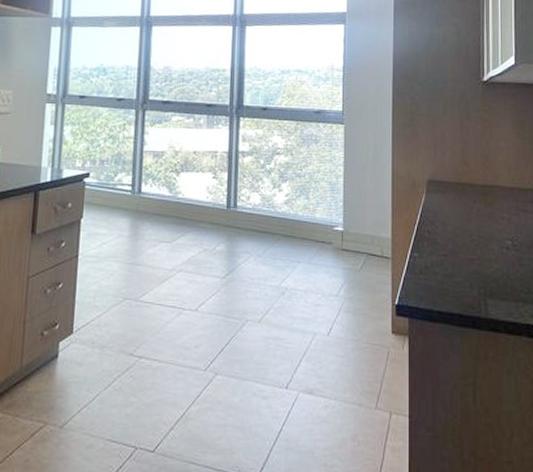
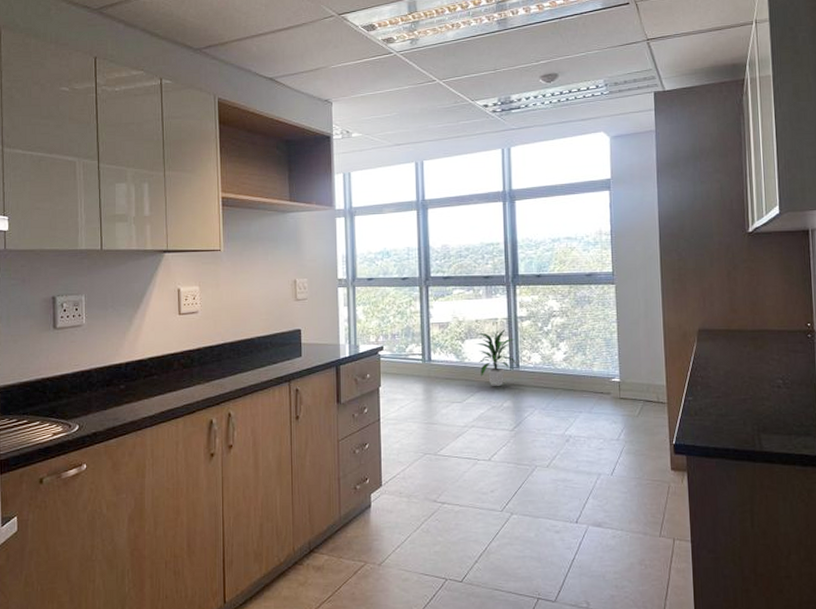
indoor plant: none [192,164,236,228] -> present [476,329,517,387]

